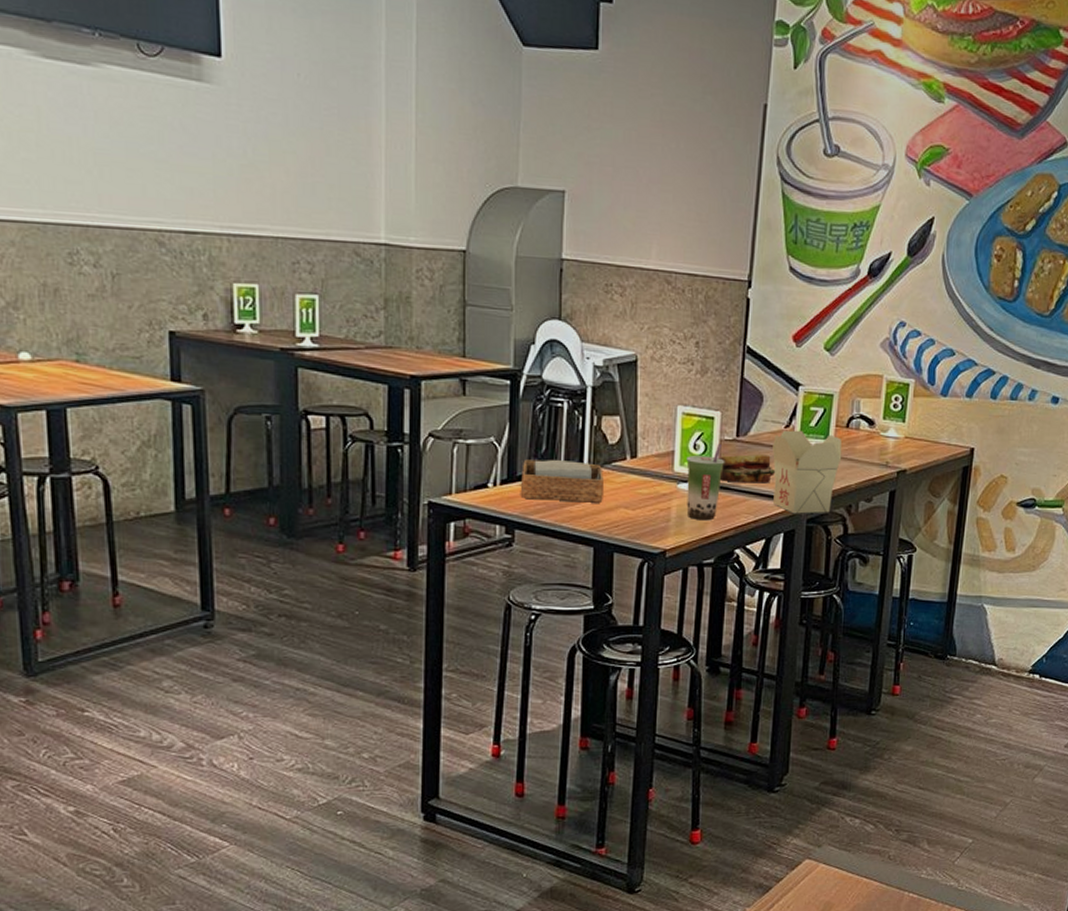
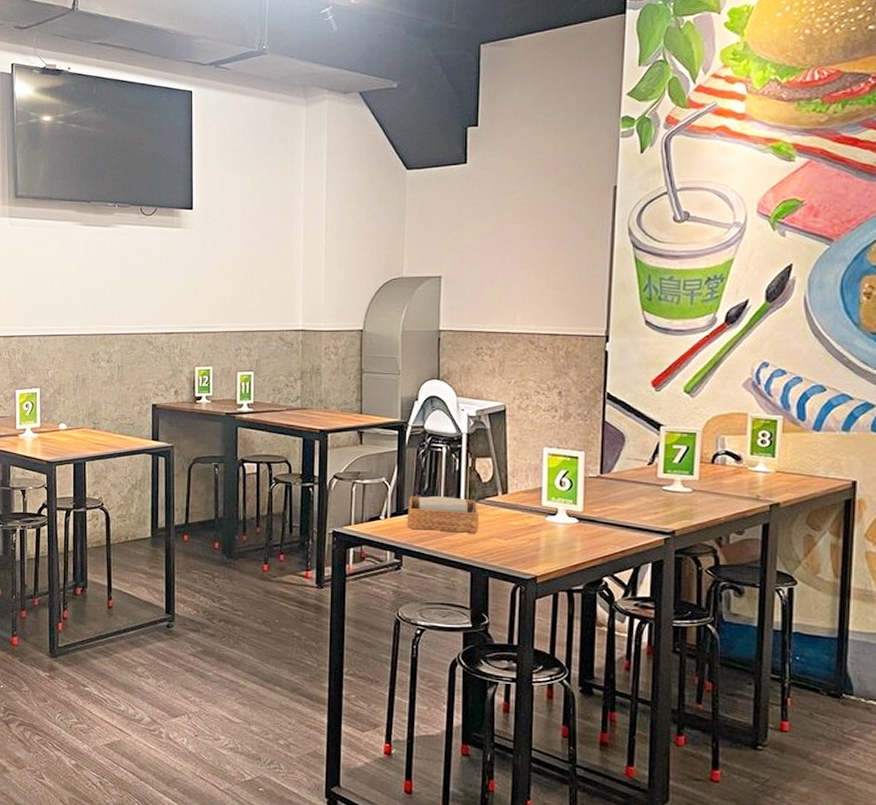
beverage cup: present [686,443,725,521] -> none [553,480,591,550]
sandwich: present [718,454,776,484] -> none [584,490,641,516]
takeout container: present [772,430,842,514] -> none [637,467,709,546]

